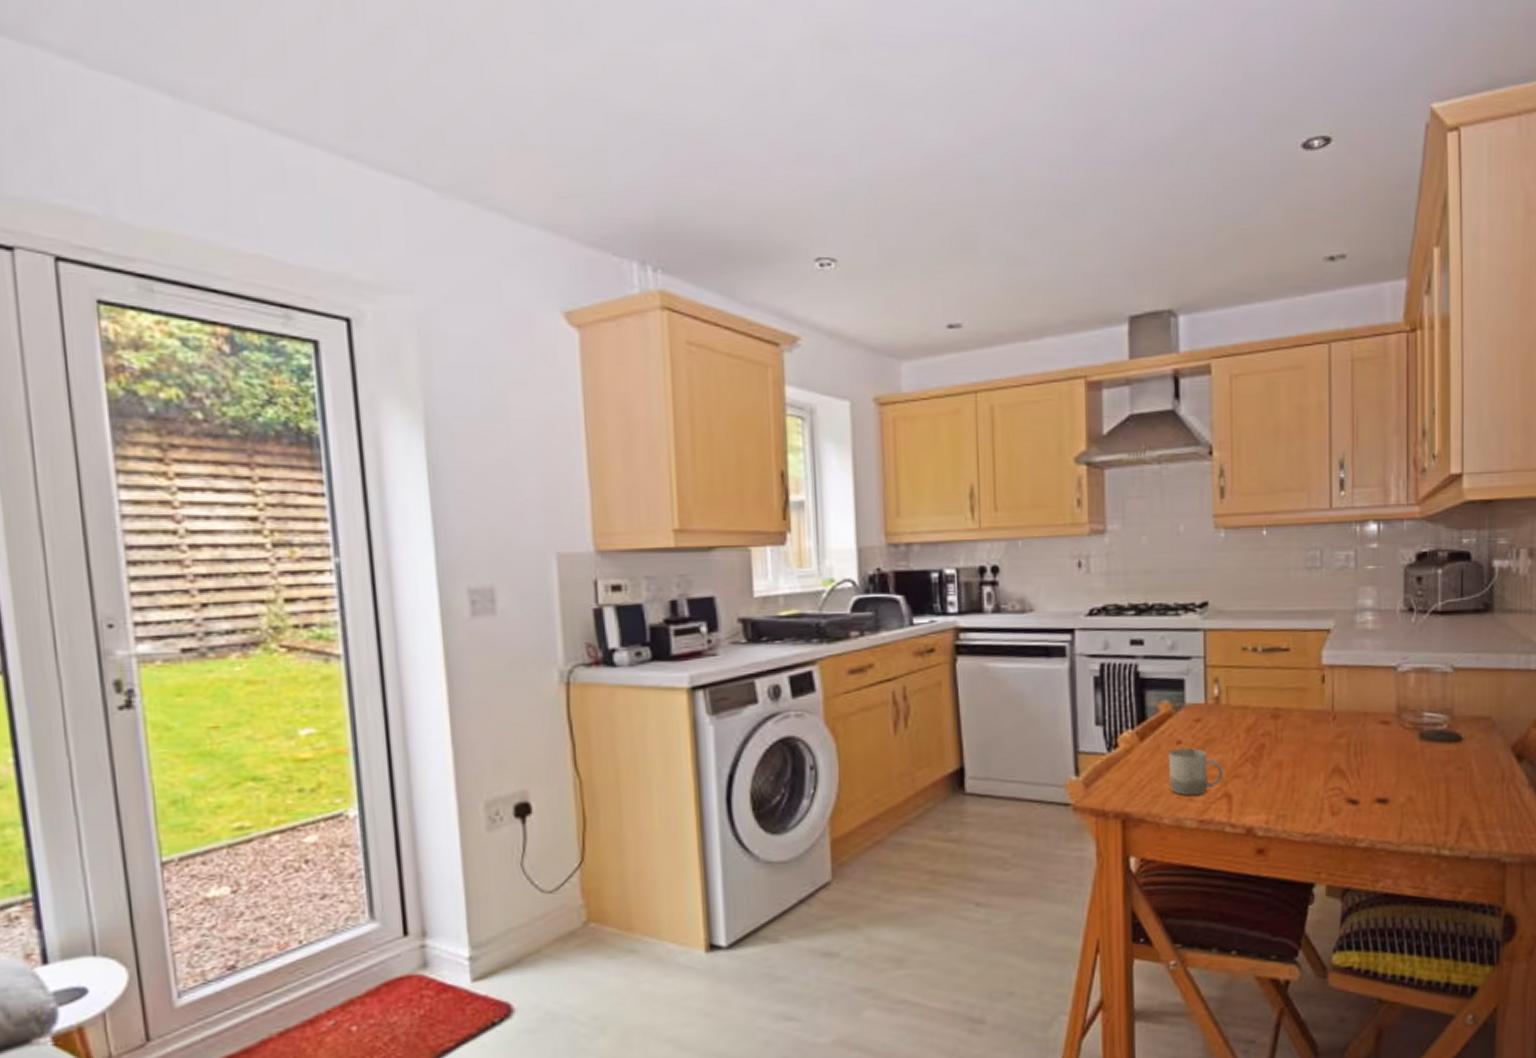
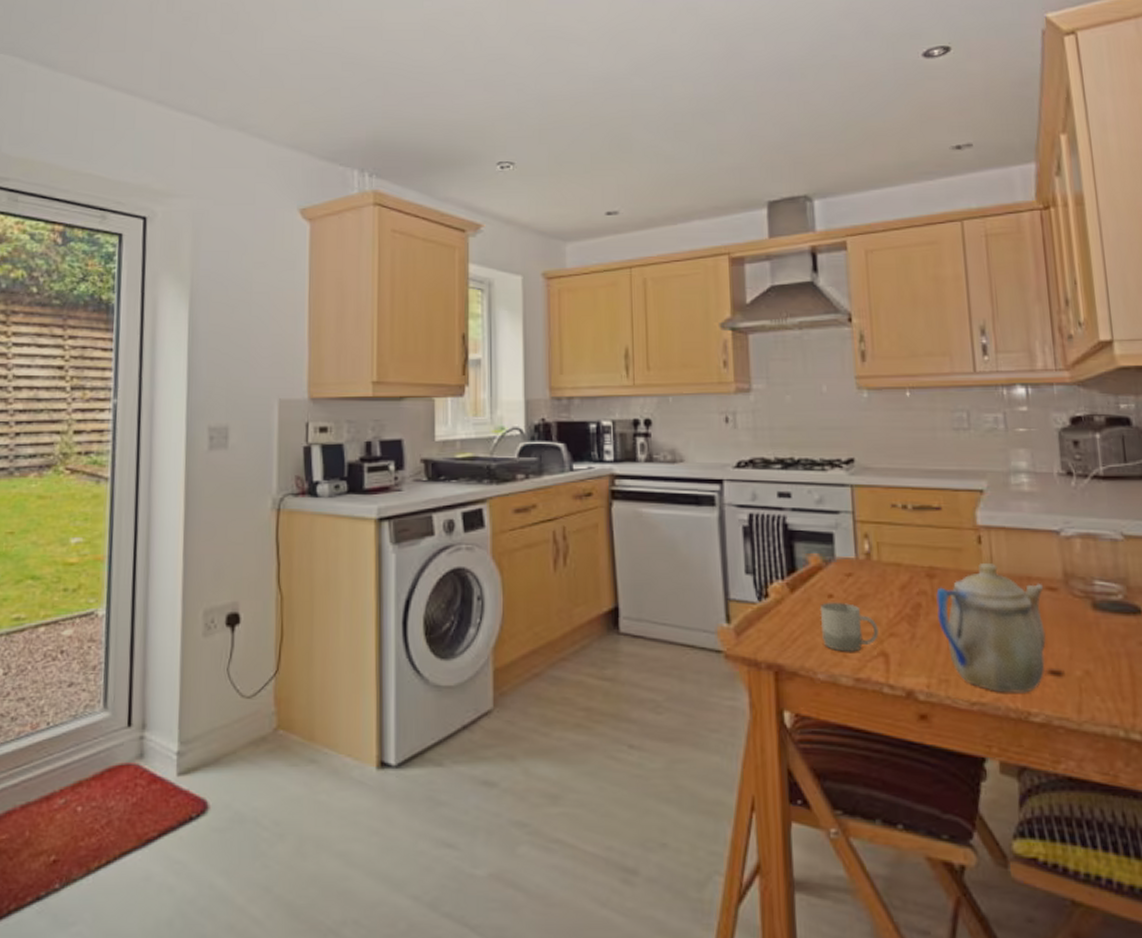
teapot: none [1280,700,1378,824] -> present [936,562,1046,693]

